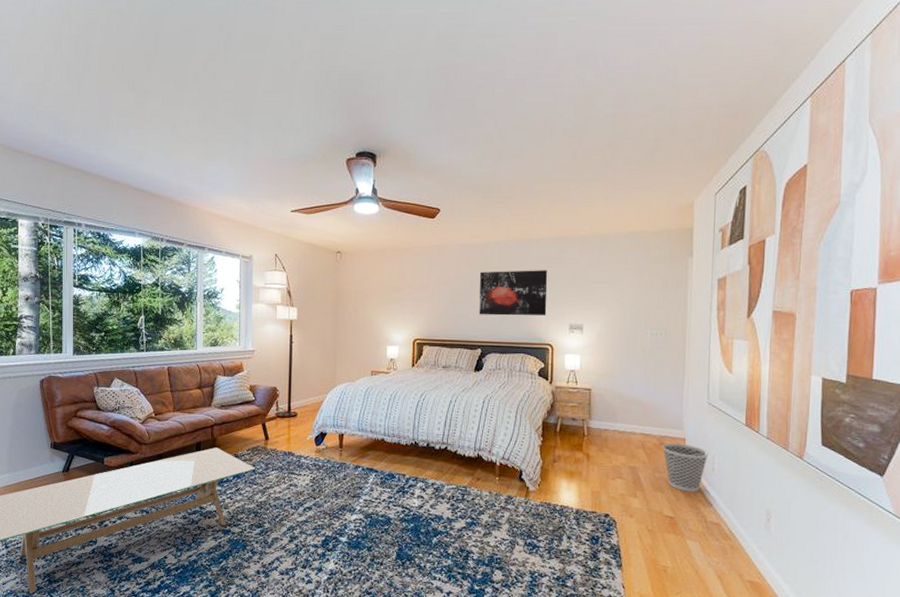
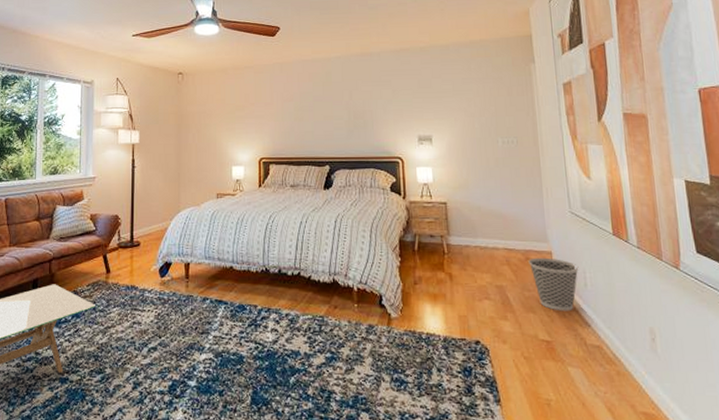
wall art: present [479,270,548,316] -> none [324,82,394,130]

